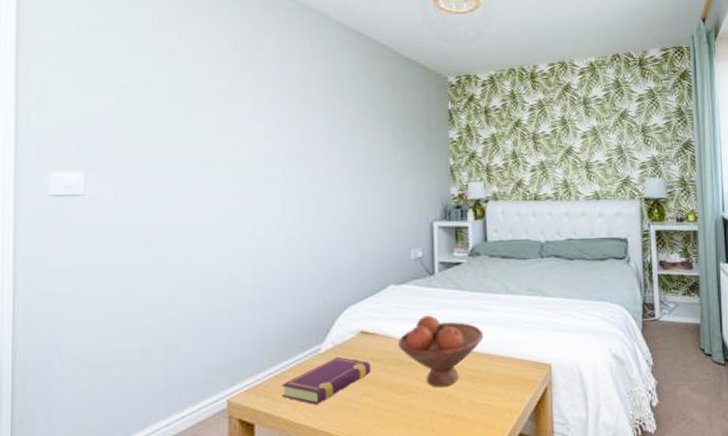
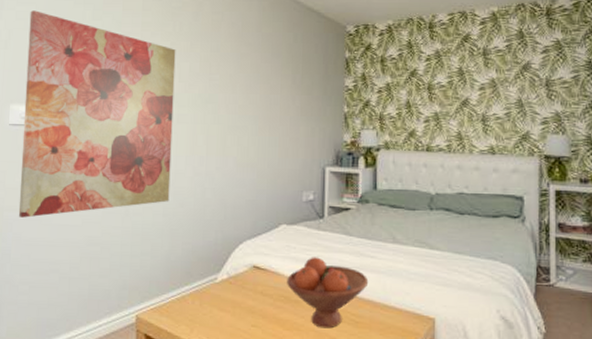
wall art: none [68,61,260,304] -> present [18,10,176,218]
book: present [281,356,370,405] -> none [181,287,260,329]

